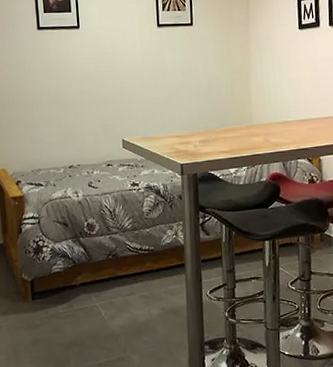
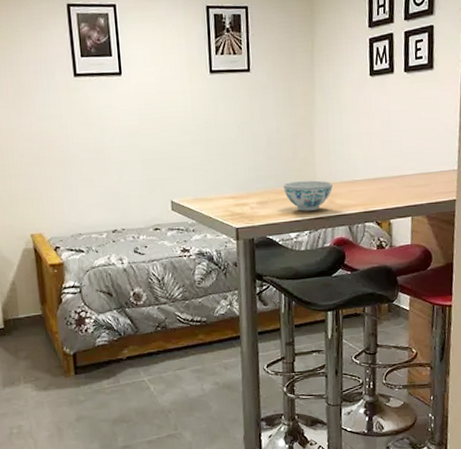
bowl: none [223,121,268,149] -> present [283,180,333,211]

